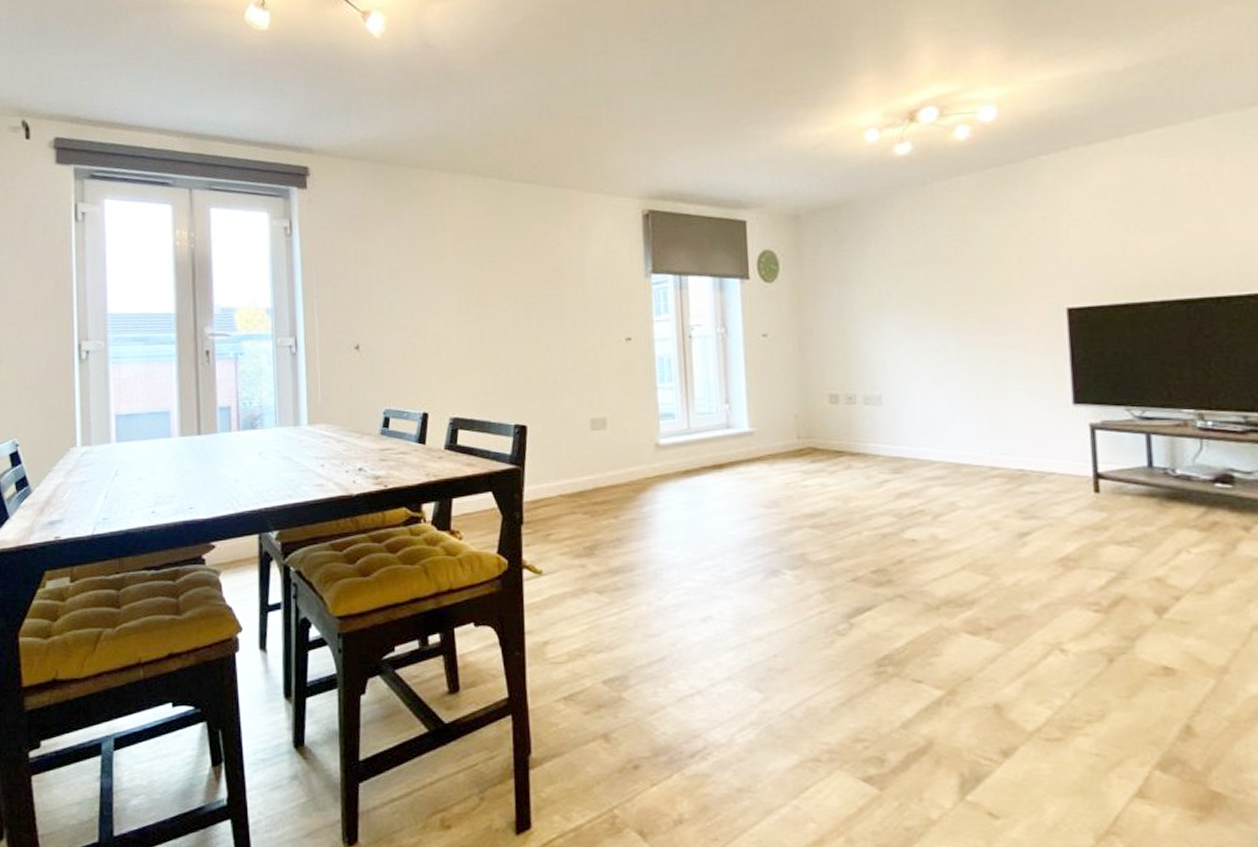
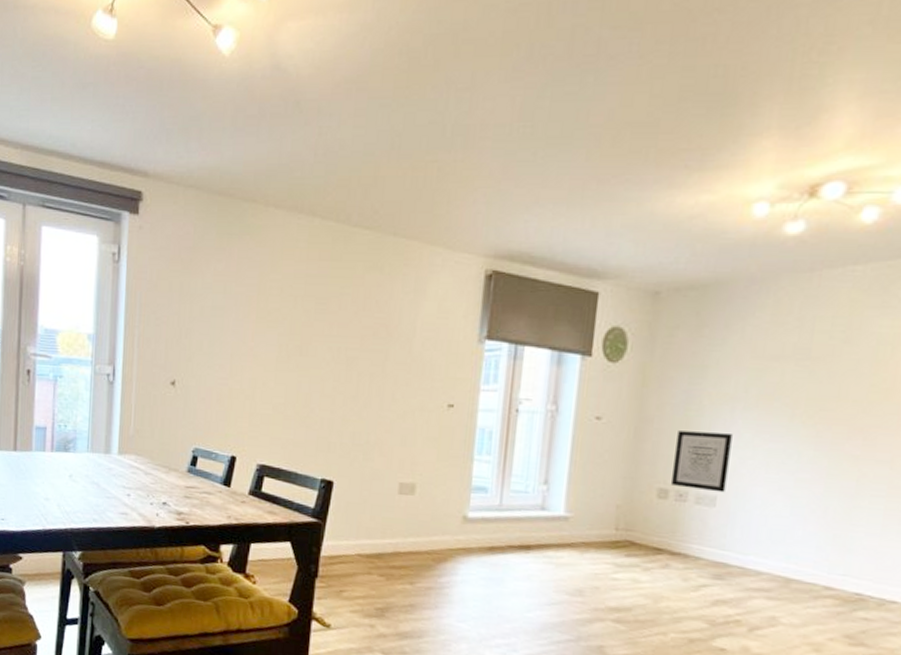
wall art: none [837,336,888,391] -> present [672,431,732,493]

